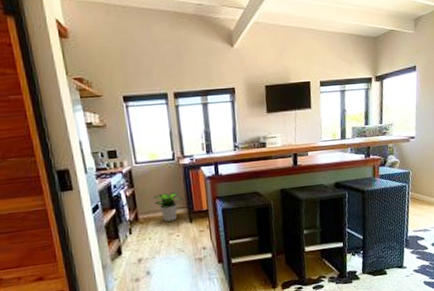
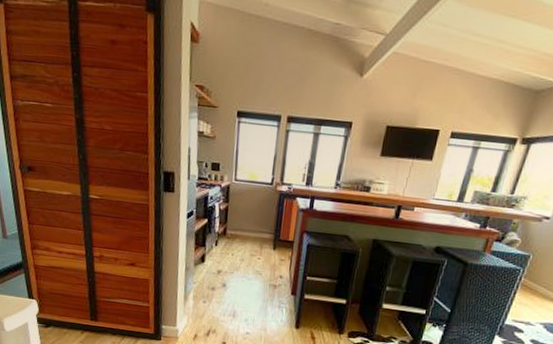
potted plant: present [153,192,184,222] -> none [244,215,273,244]

